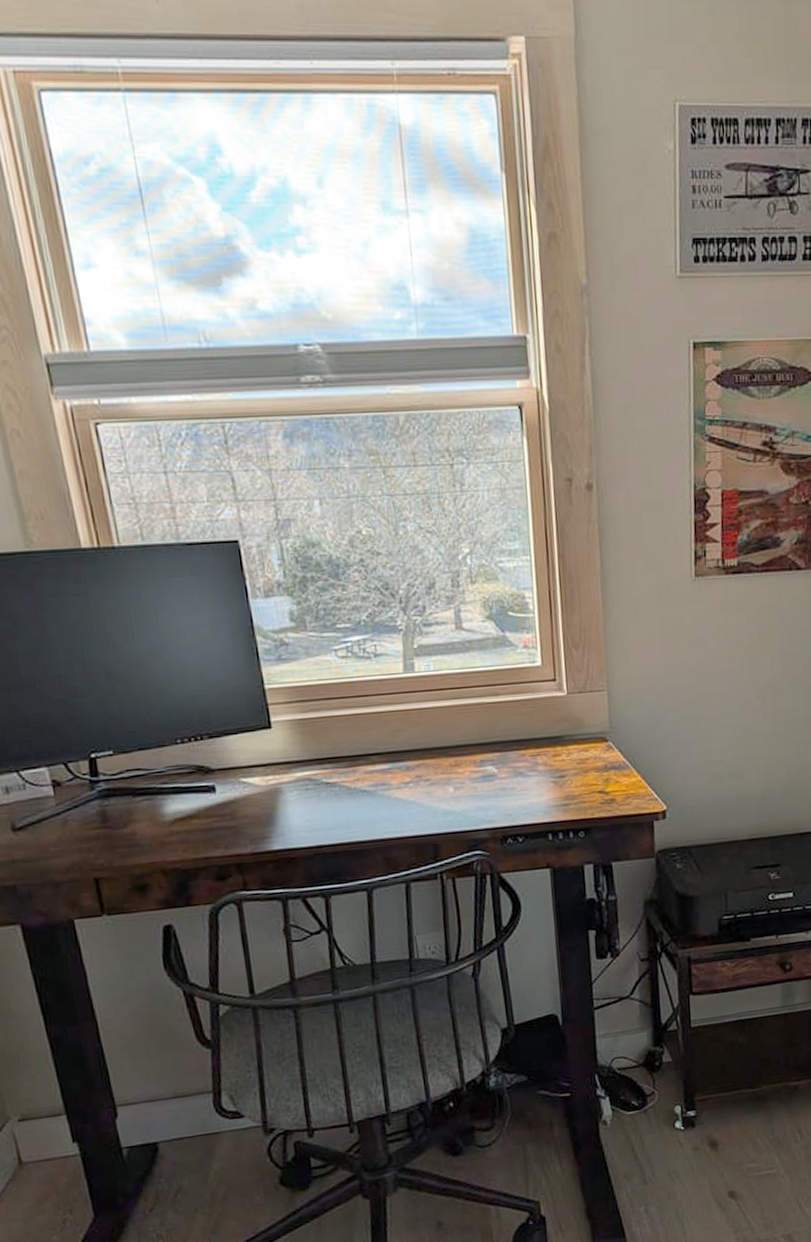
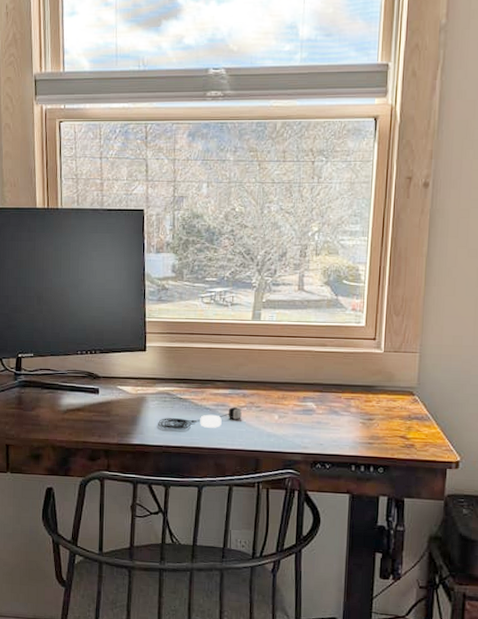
computer mouse: none [302,784,409,824] -> present [158,407,242,429]

